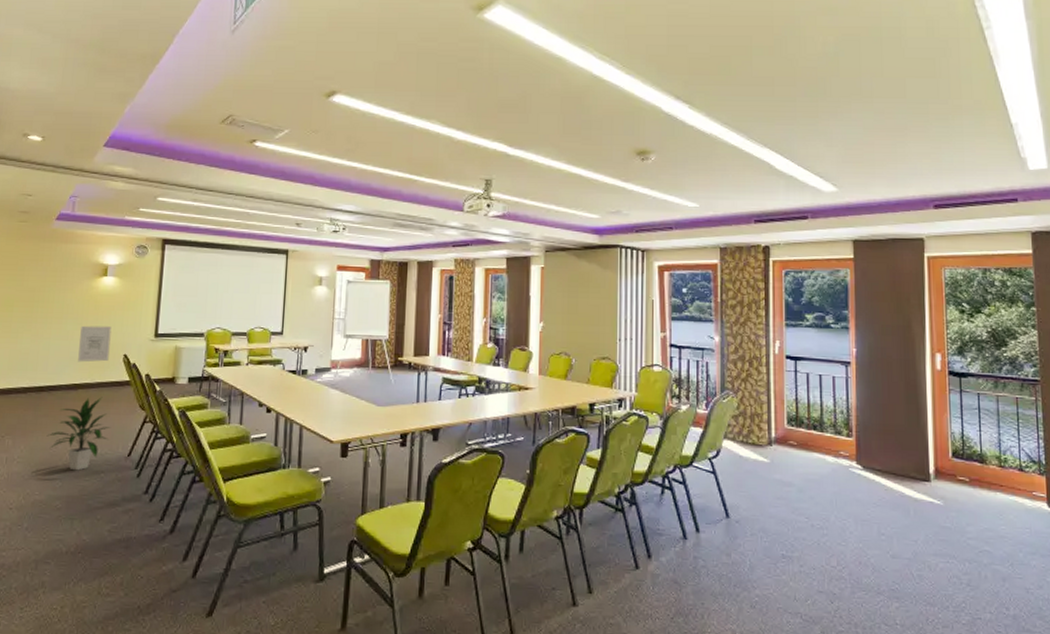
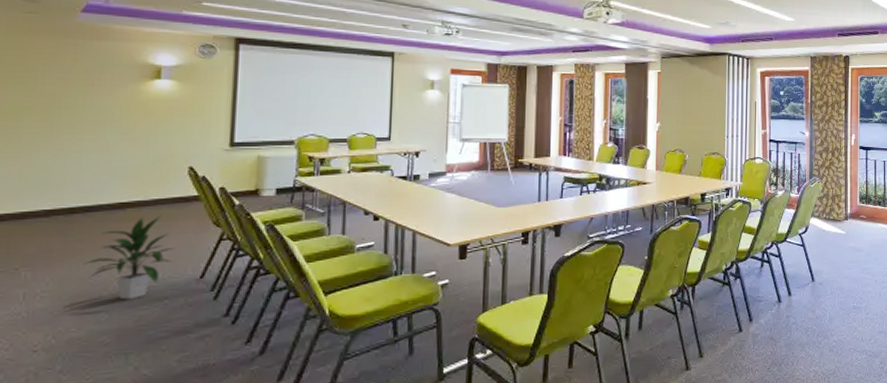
wall art: present [78,325,112,363] -> none [124,136,170,178]

